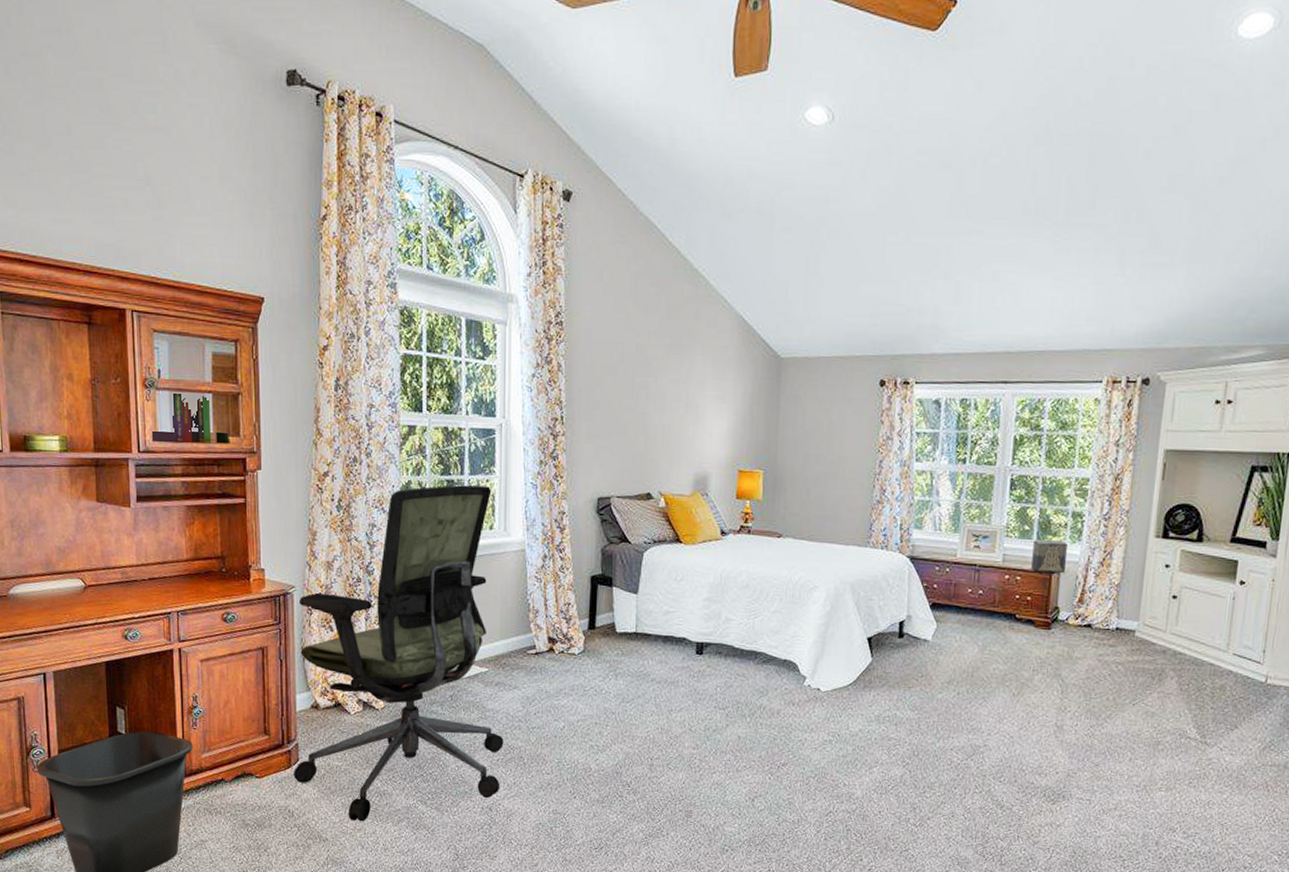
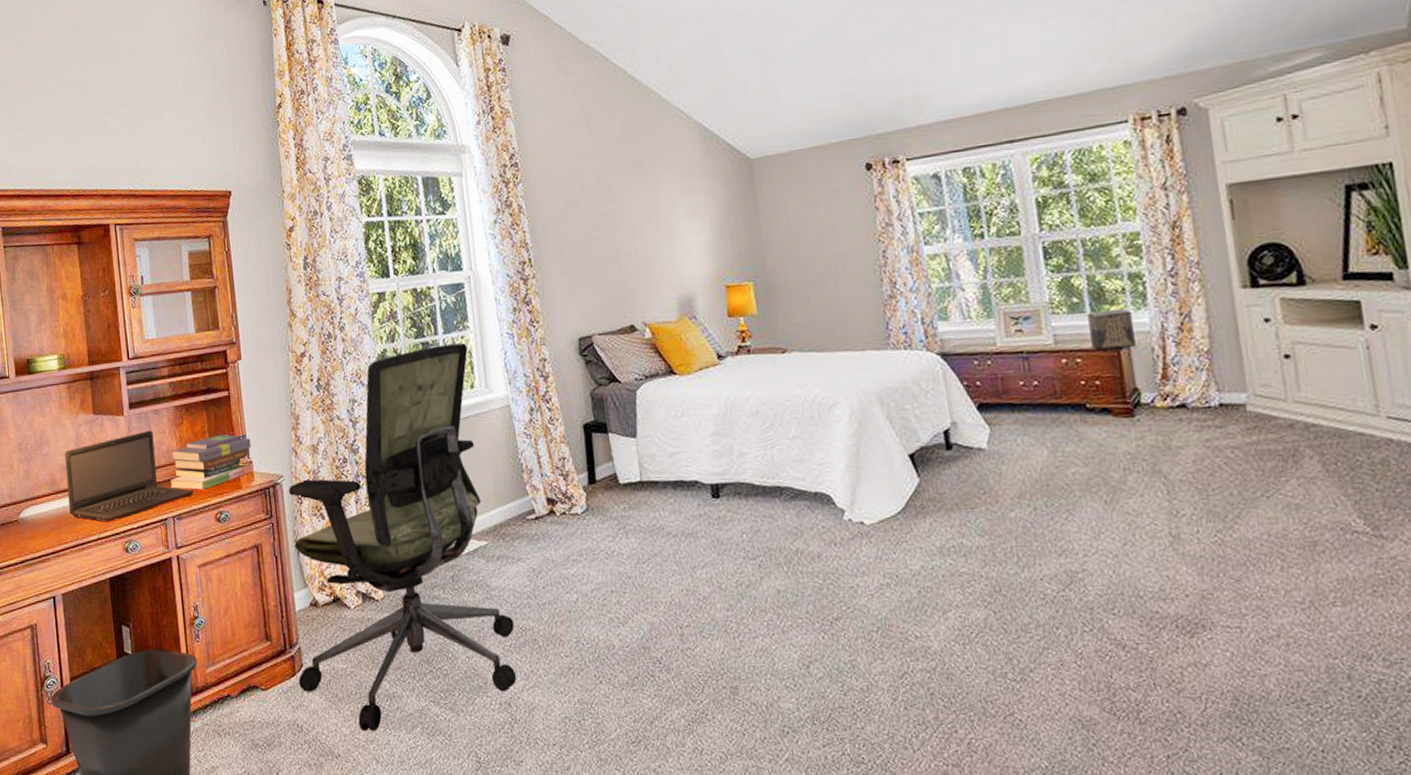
laptop: none [62,525,202,609] -> present [64,430,195,523]
books: present [151,393,230,445] -> none [138,295,211,348]
books: none [177,538,265,590] -> present [170,432,254,490]

